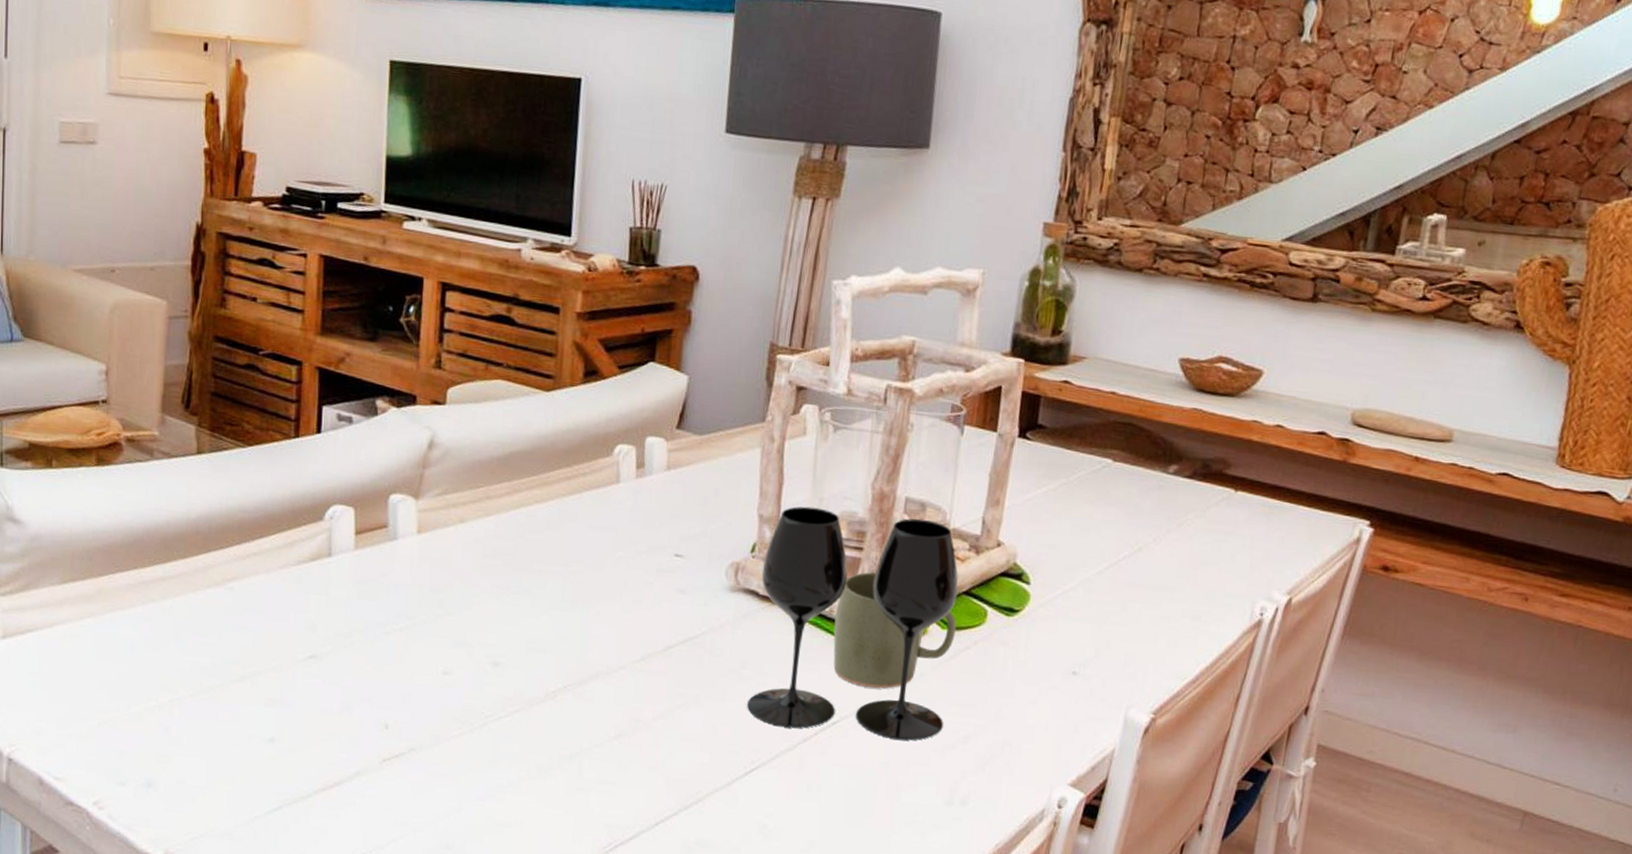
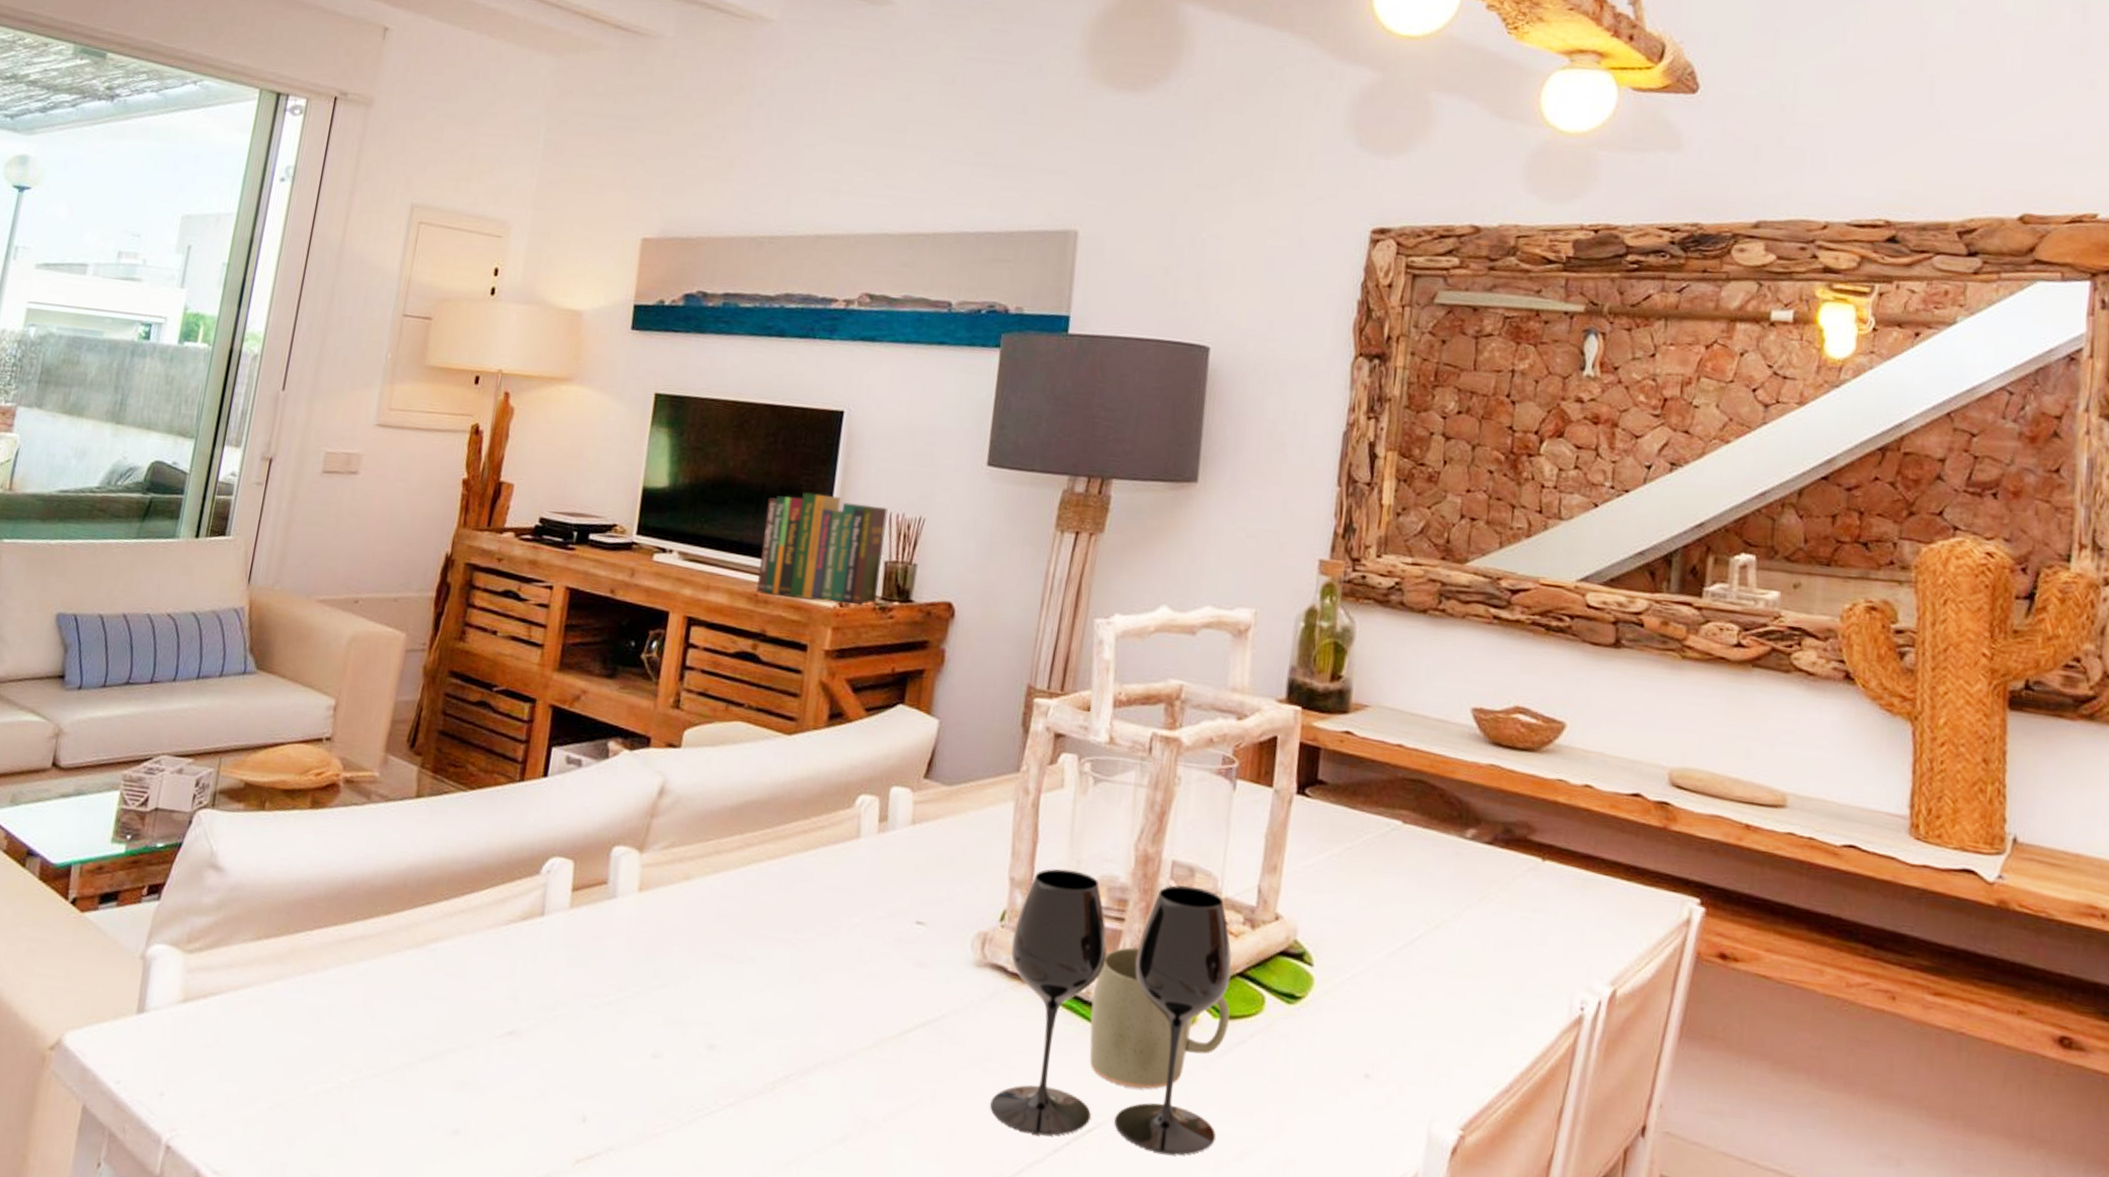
books: none [507,160,630,270] -> present [756,492,888,605]

